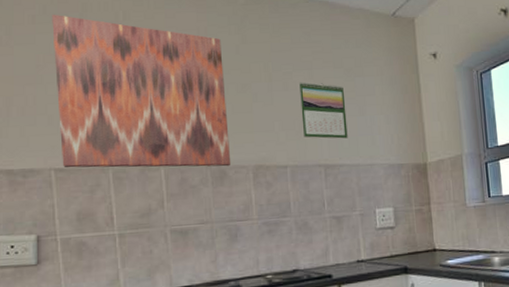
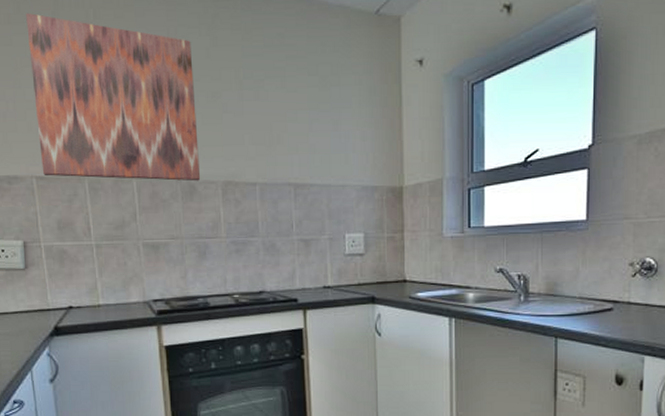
calendar: present [298,81,348,139] -> none [270,91,320,156]

